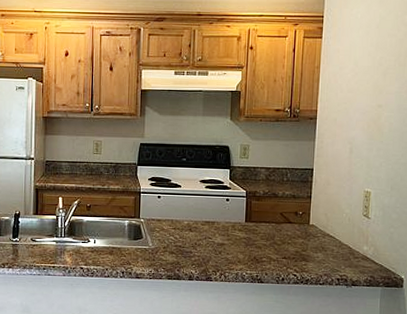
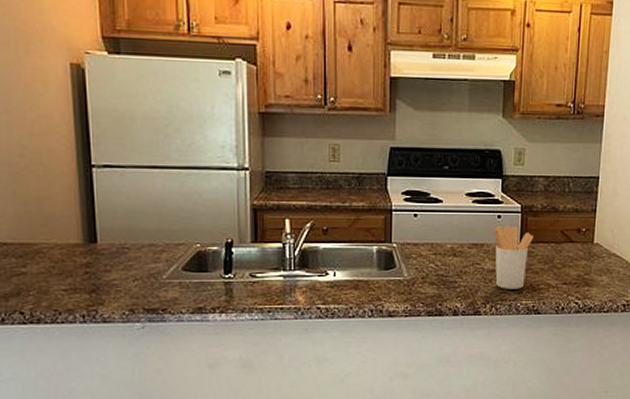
utensil holder: none [223,207,257,261] -> present [494,226,534,289]

